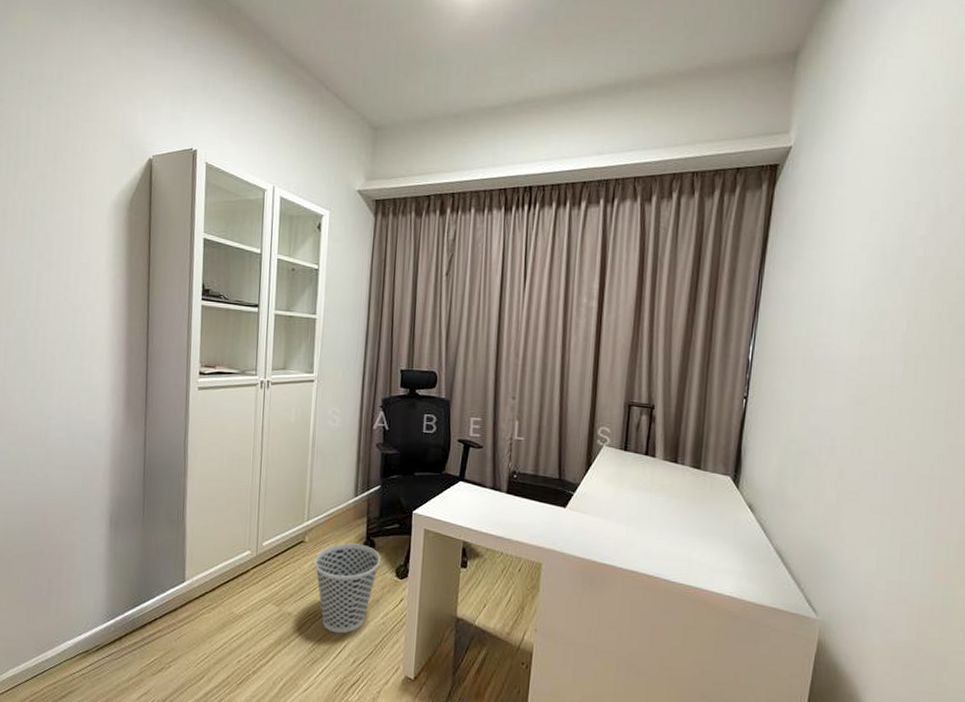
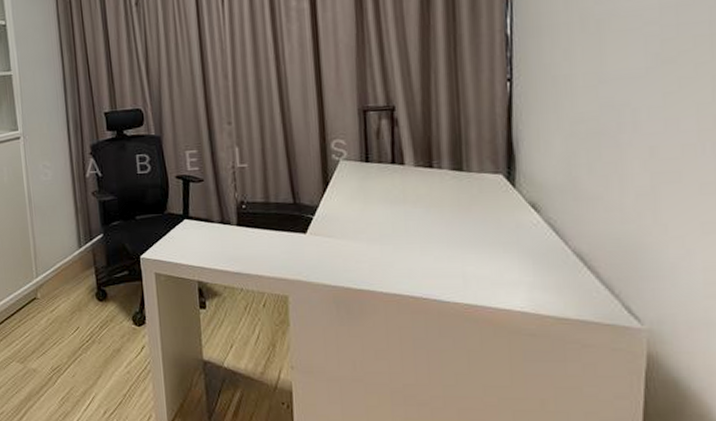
wastebasket: present [314,543,380,634] -> none [50,295,115,386]

